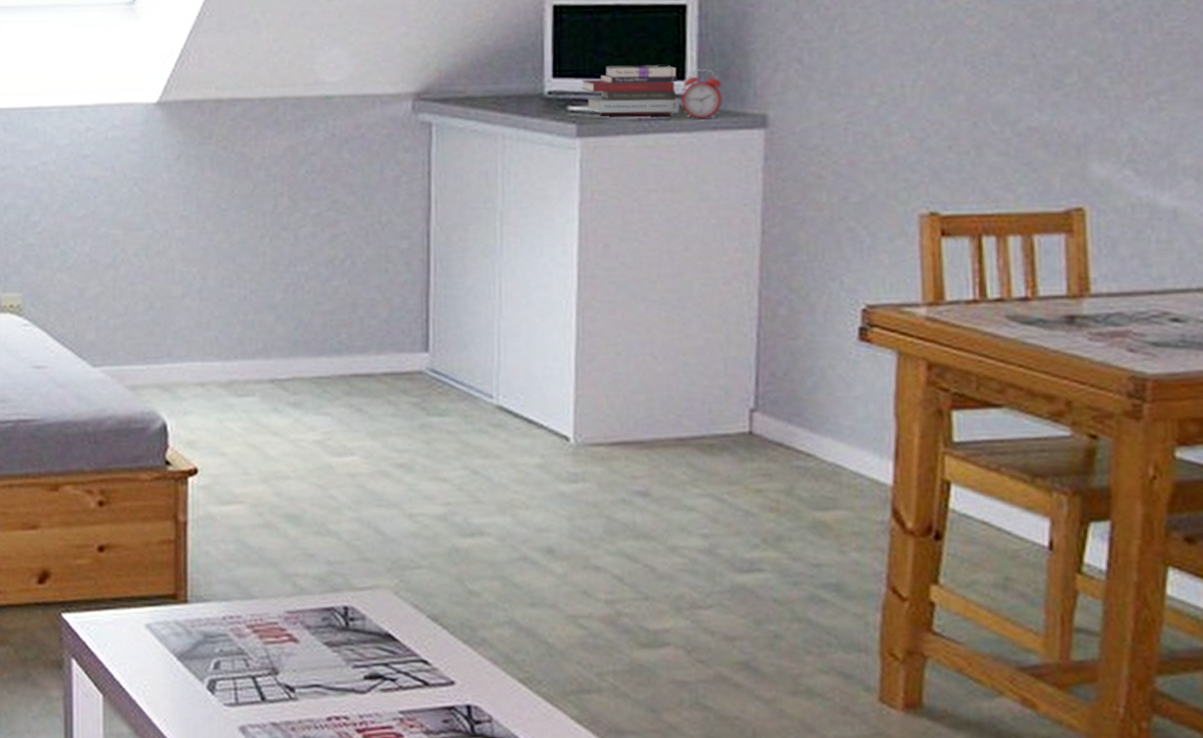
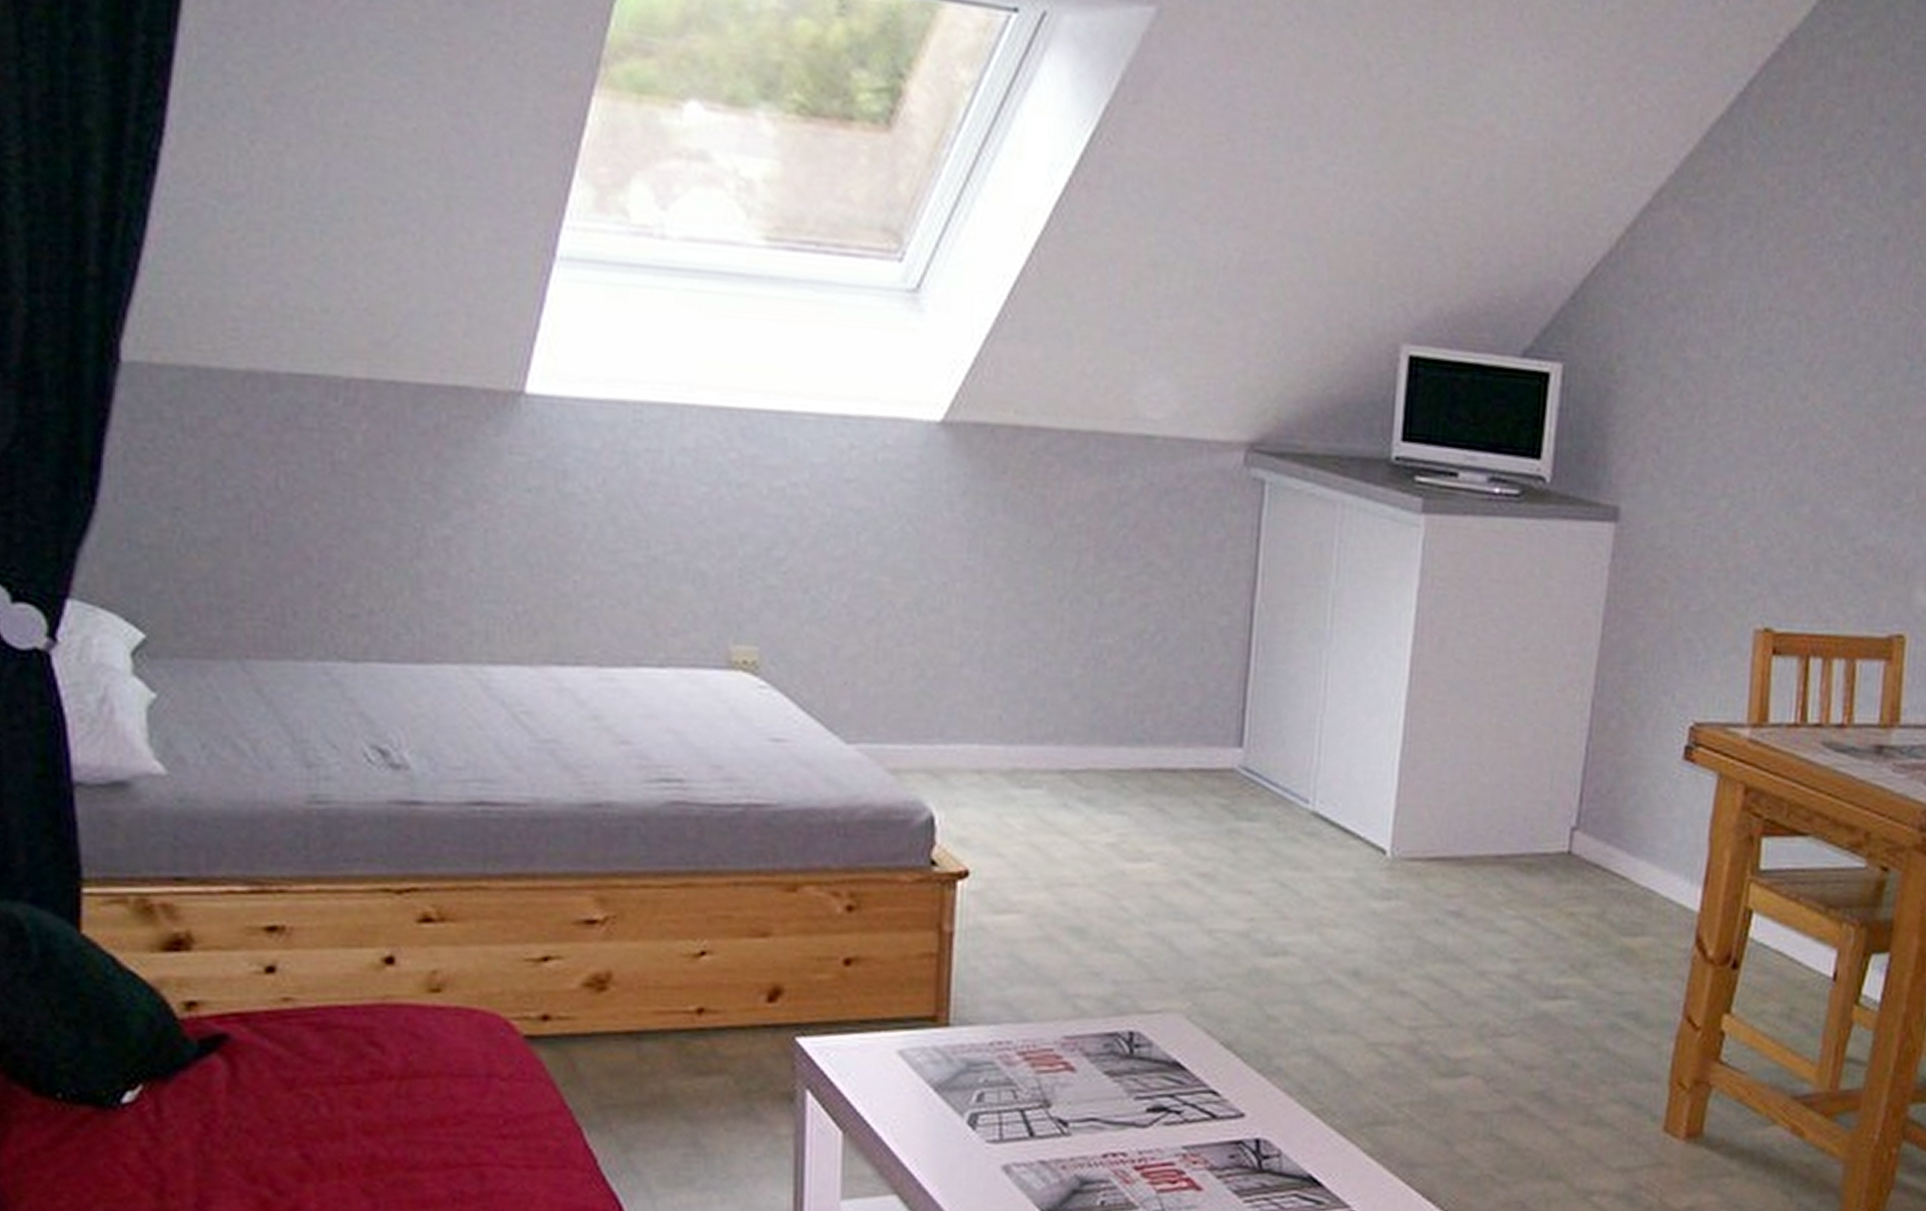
books: present [581,65,680,117] -> none [1431,434,1533,498]
alarm clock: present [681,69,724,119] -> none [1533,448,1578,507]

